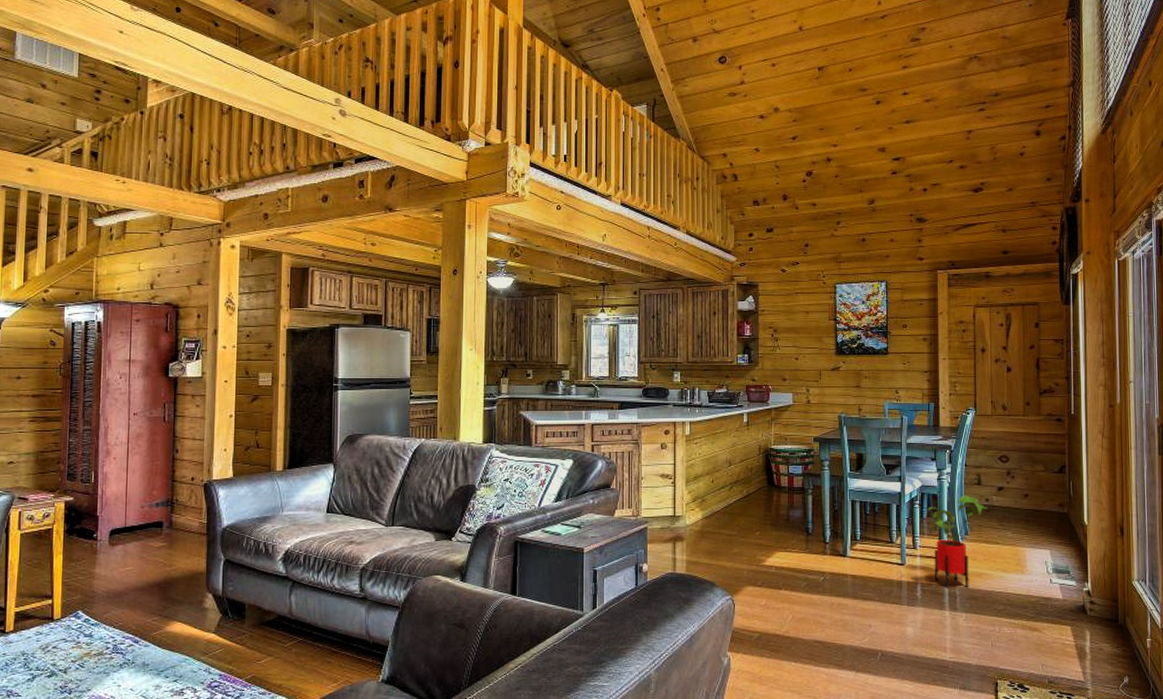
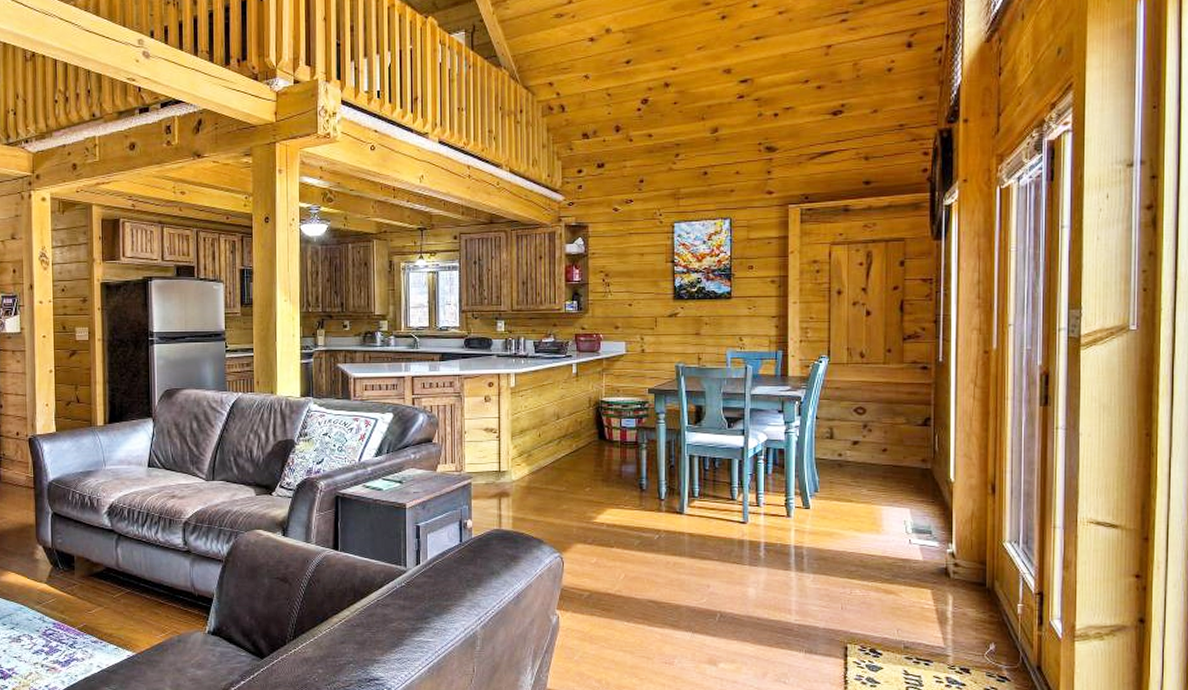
house plant: present [927,495,989,588] -> none [773,450,842,548]

